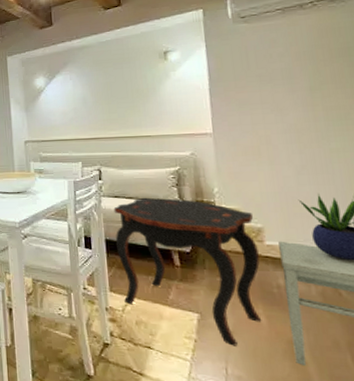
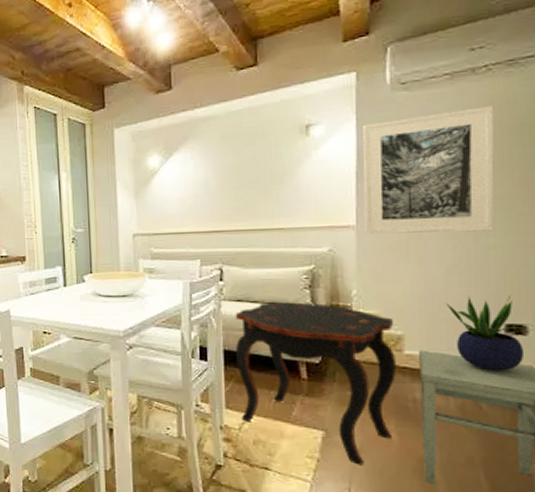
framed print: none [212,34,334,141] -> present [363,106,495,235]

